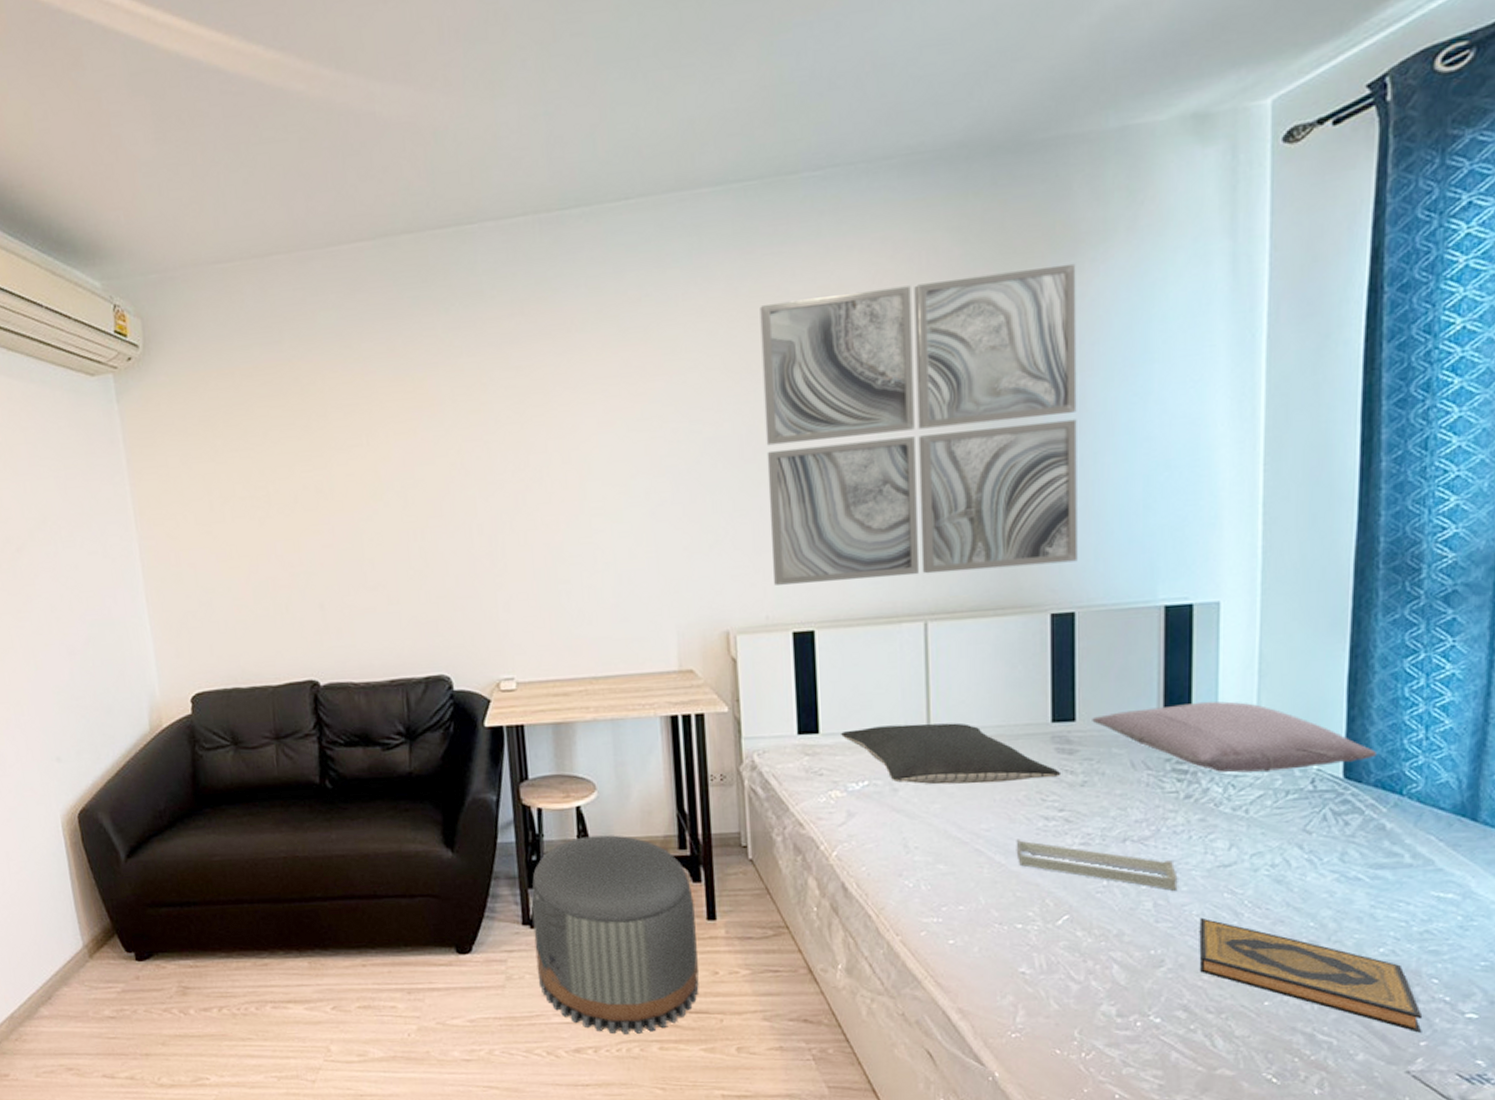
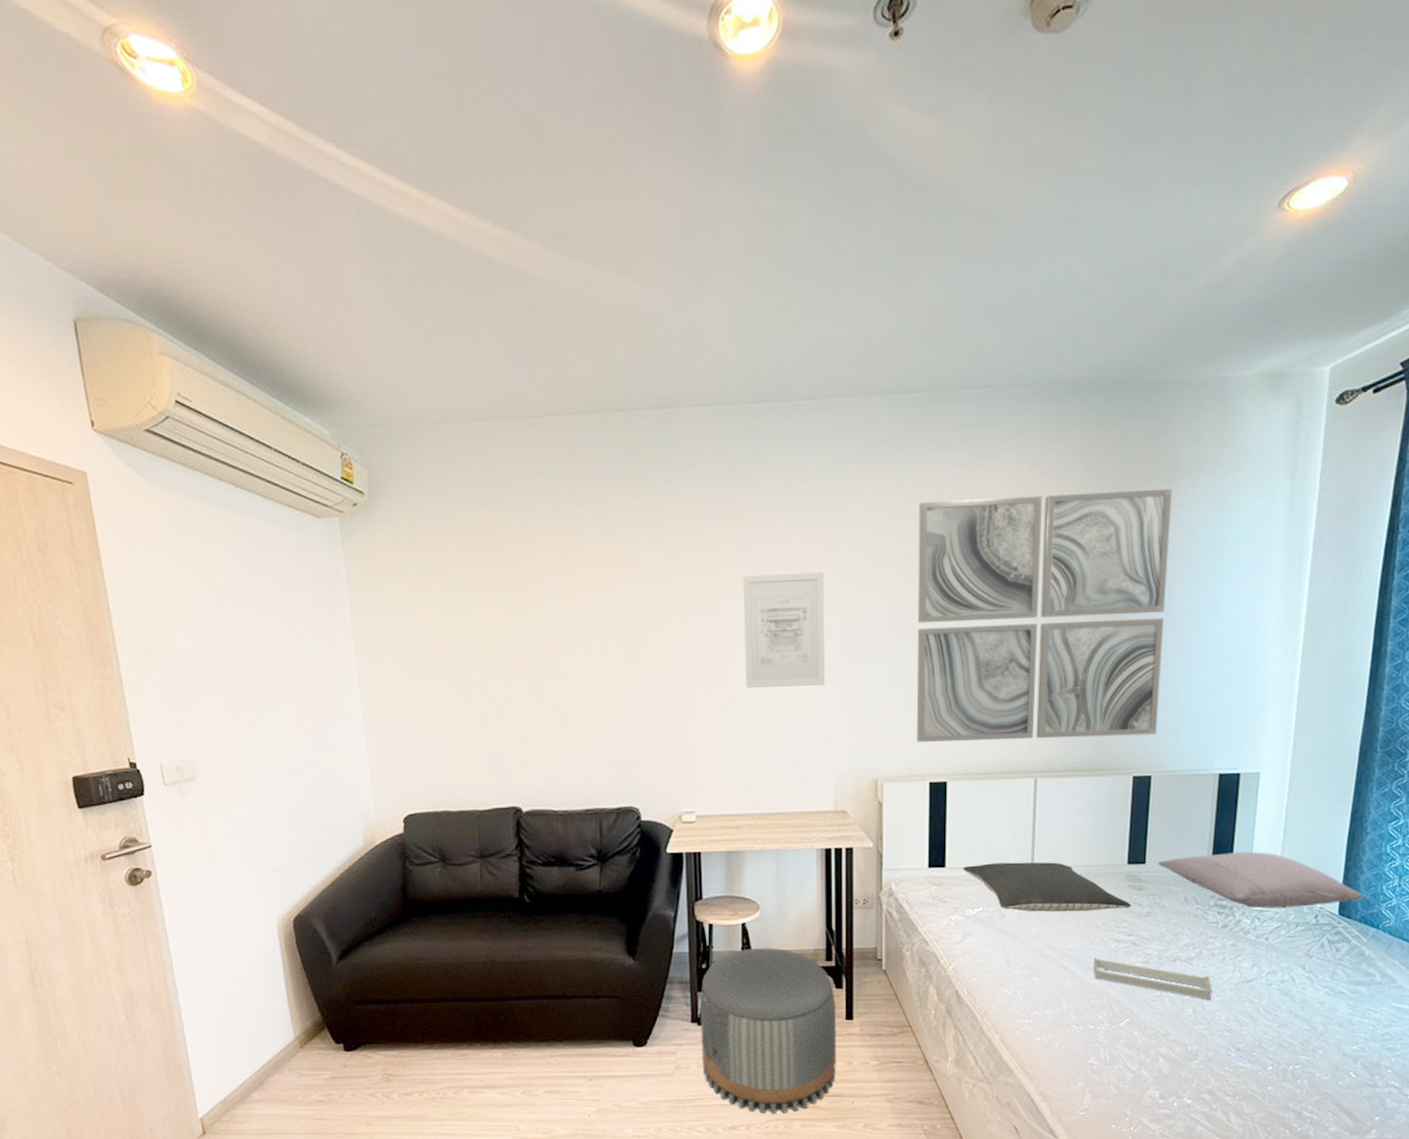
wall art: none [557,394,659,533] -> present [743,572,825,688]
hardback book: present [1199,917,1423,1033] -> none [1223,1021,1379,1110]

